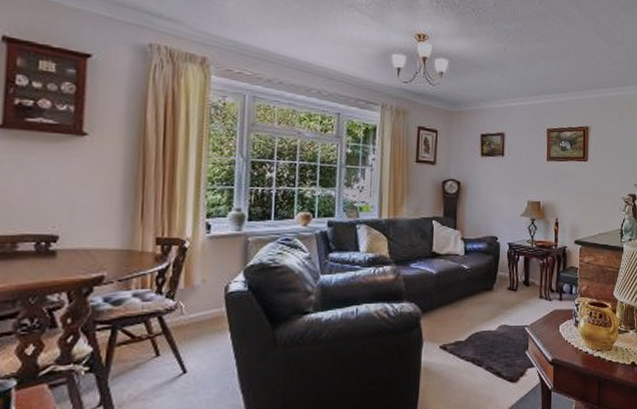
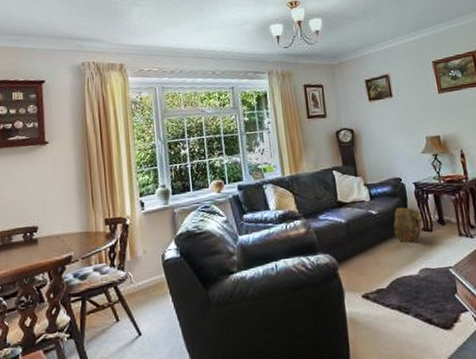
woven basket: none [481,265,510,299] -> present [393,207,423,243]

